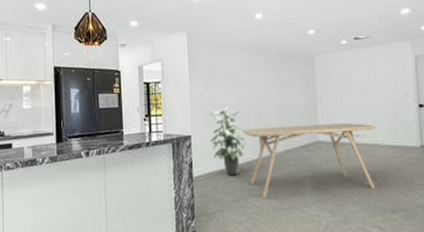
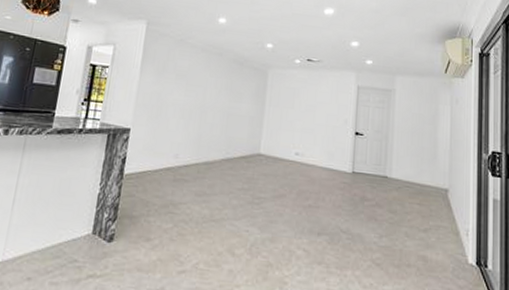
indoor plant: present [210,106,245,176] -> none [149,104,188,178]
dining table: present [242,123,375,199] -> none [183,130,314,209]

